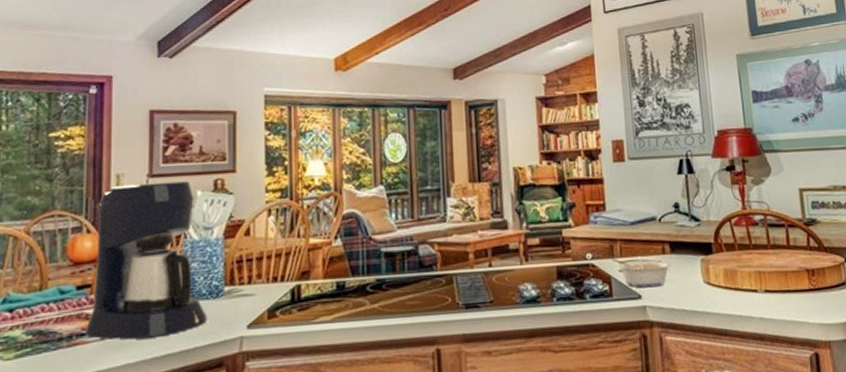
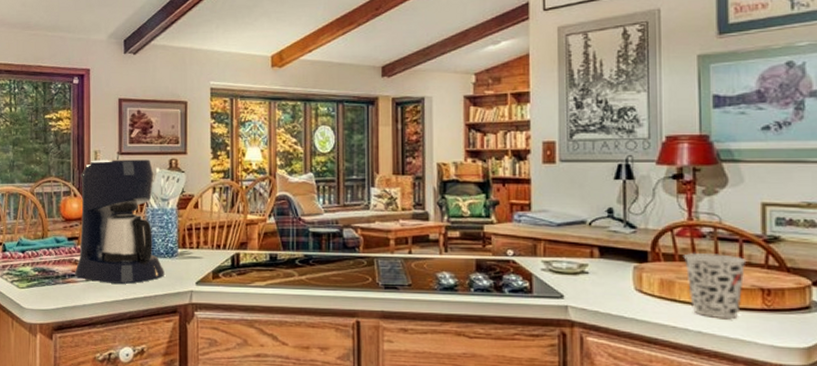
legume: present [612,258,672,288] -> none [534,257,599,289]
cup: none [741,239,793,303] -> present [683,252,747,319]

